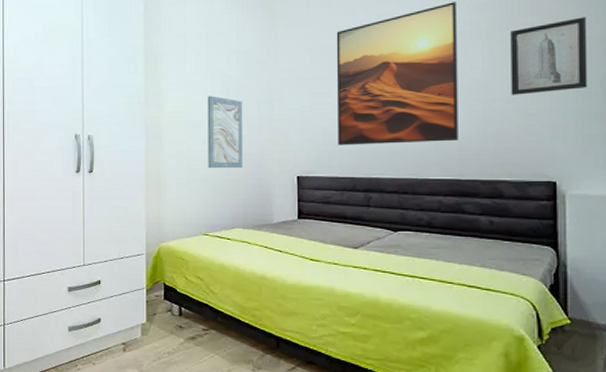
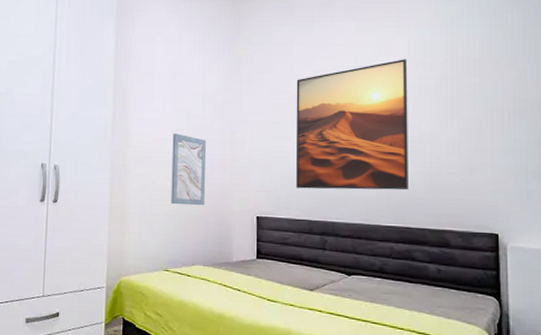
wall art: present [510,17,588,95] -> none [455,81,525,150]

